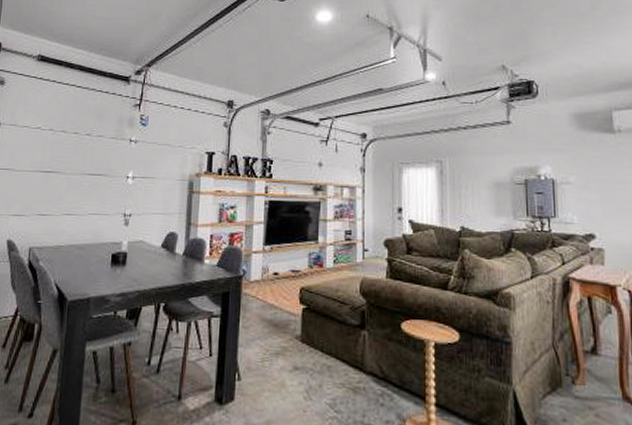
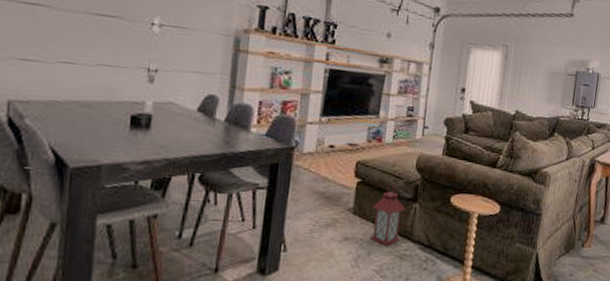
lantern: none [319,308,353,377] -> present [370,182,405,246]

